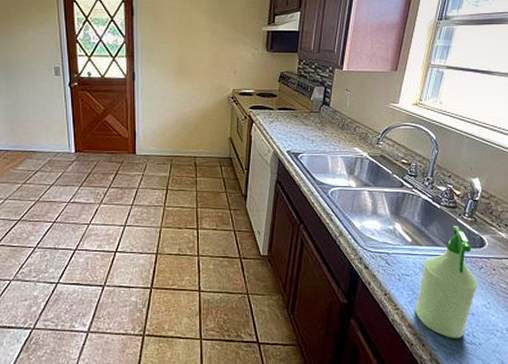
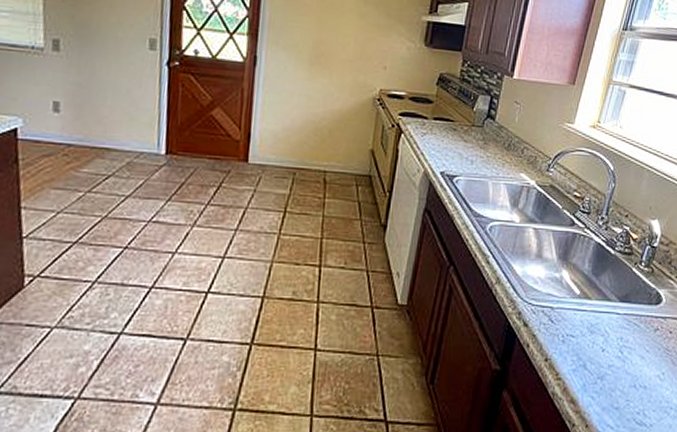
spray bottle: present [416,226,478,338] -> none [580,277,652,417]

